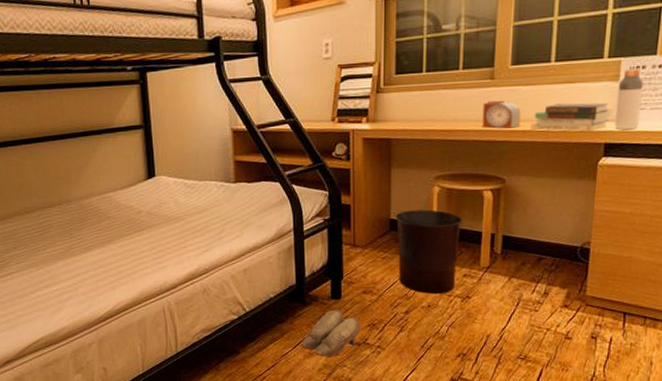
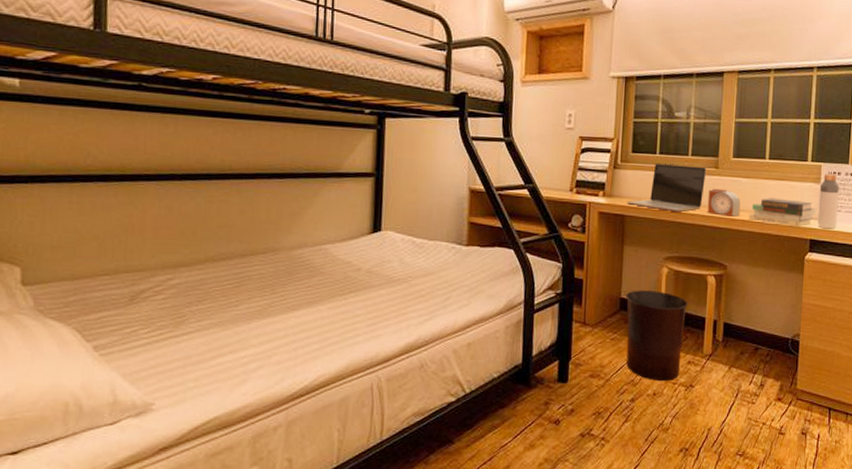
slippers: present [300,309,361,357] -> none [522,394,586,449]
laptop: none [392,79,481,130] -> present [627,164,707,213]

